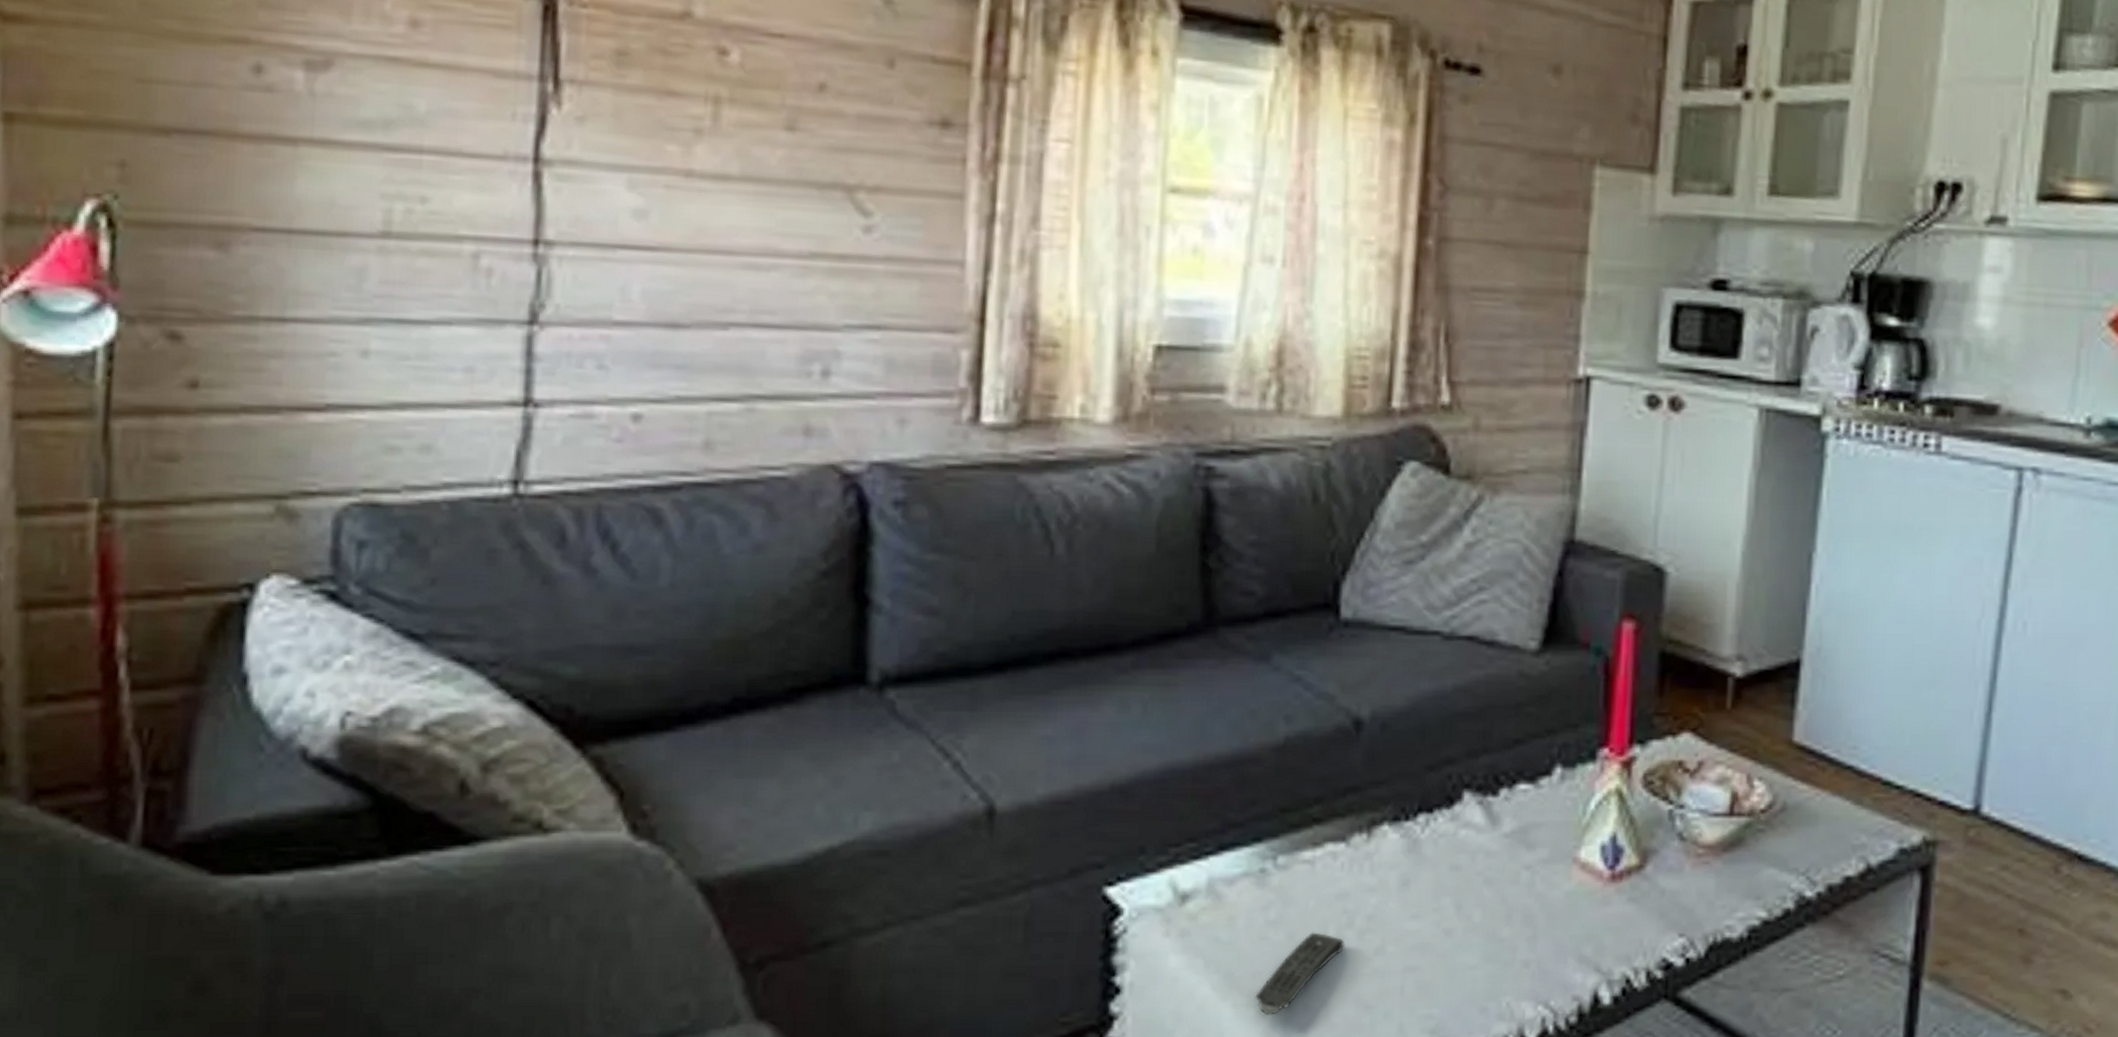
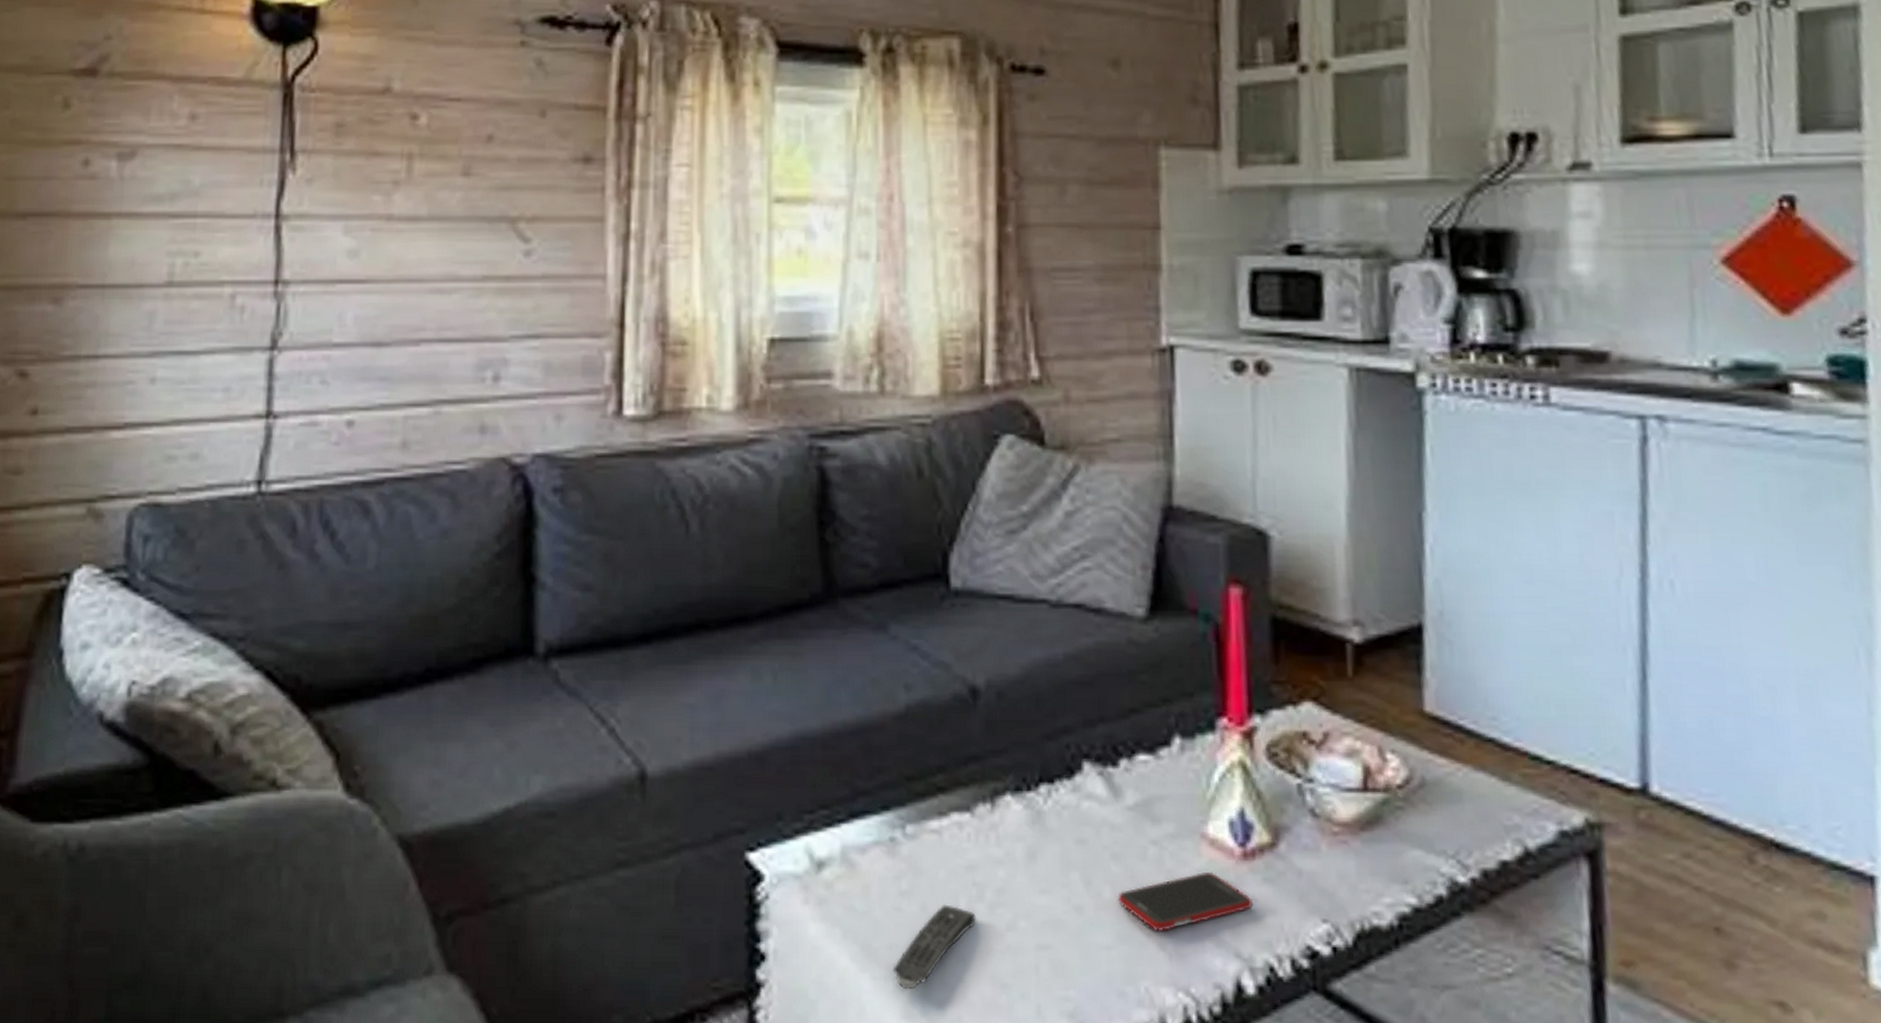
cell phone: none [1487,893,1617,950] -> present [1118,871,1254,931]

